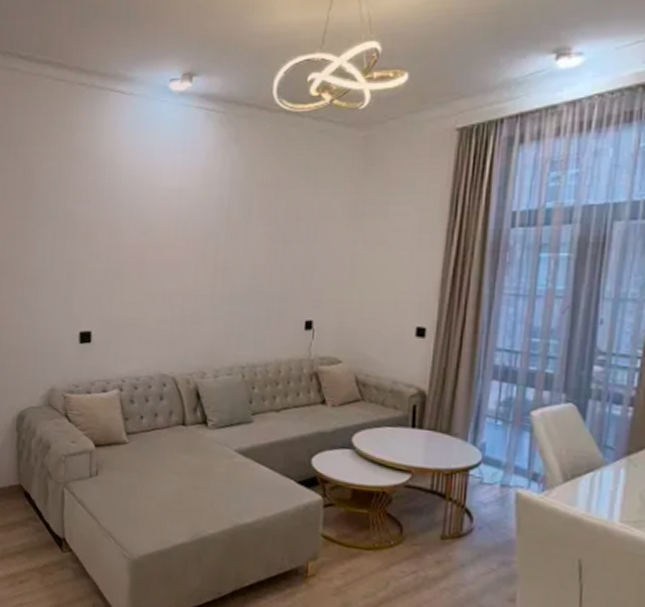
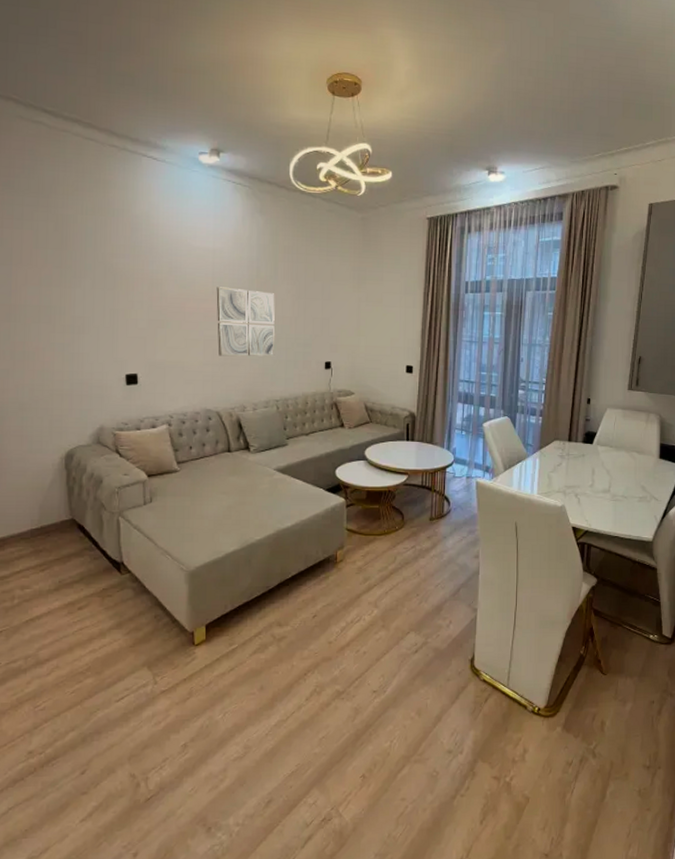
wall art: none [178,232,247,314] -> present [216,287,275,357]

